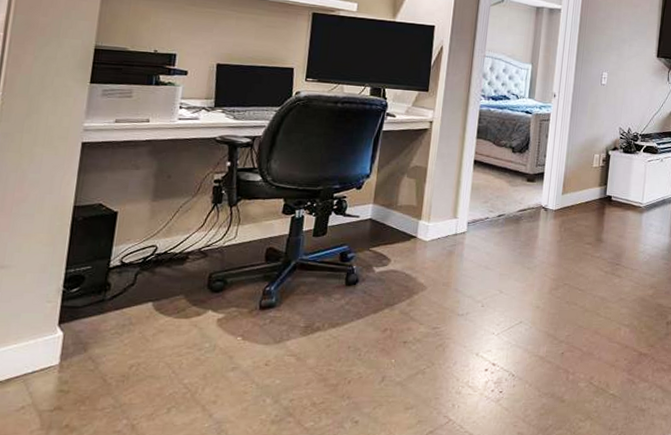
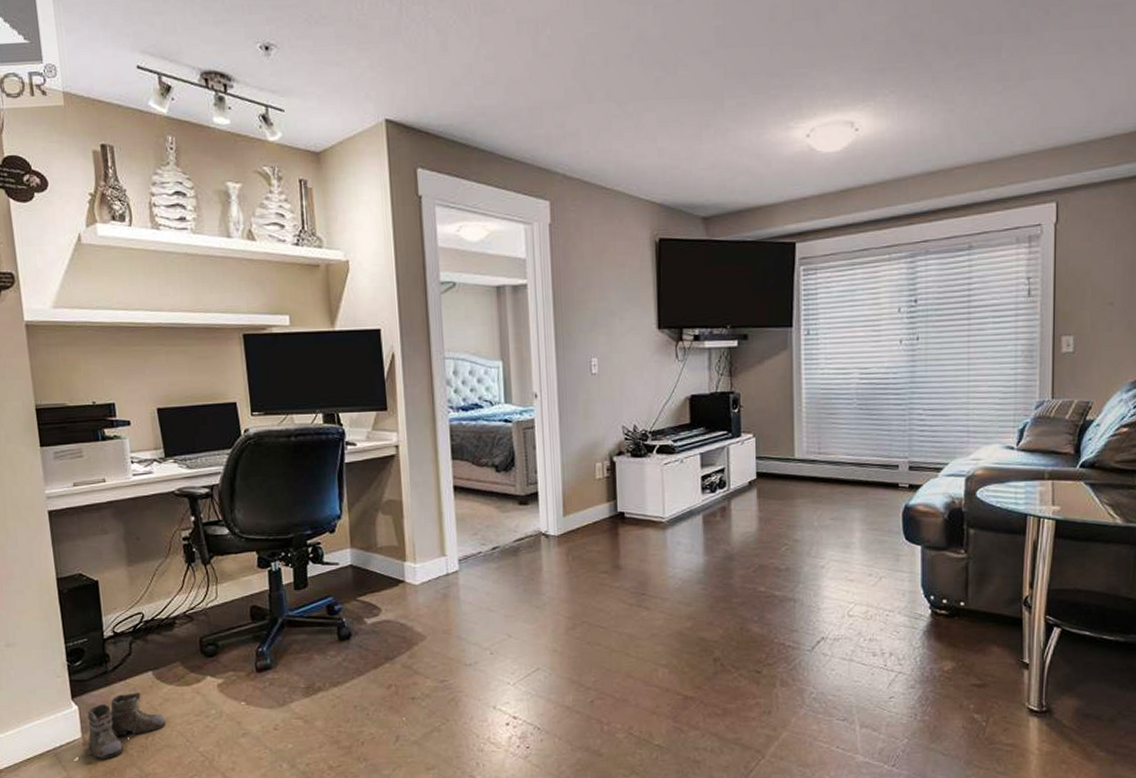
boots: none [50,322,155,387] -> present [78,692,166,759]

